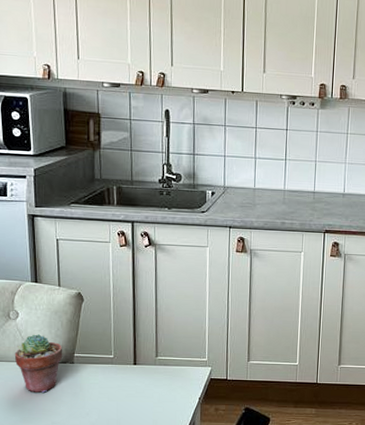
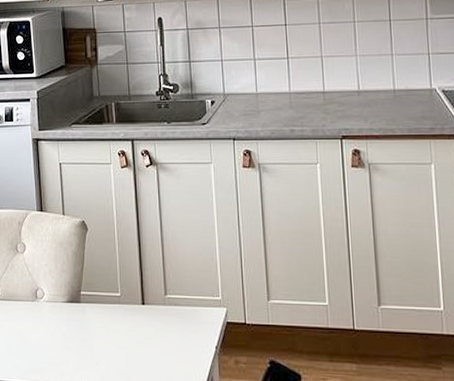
potted succulent: present [14,334,63,393] -> none [22,269,69,337]

